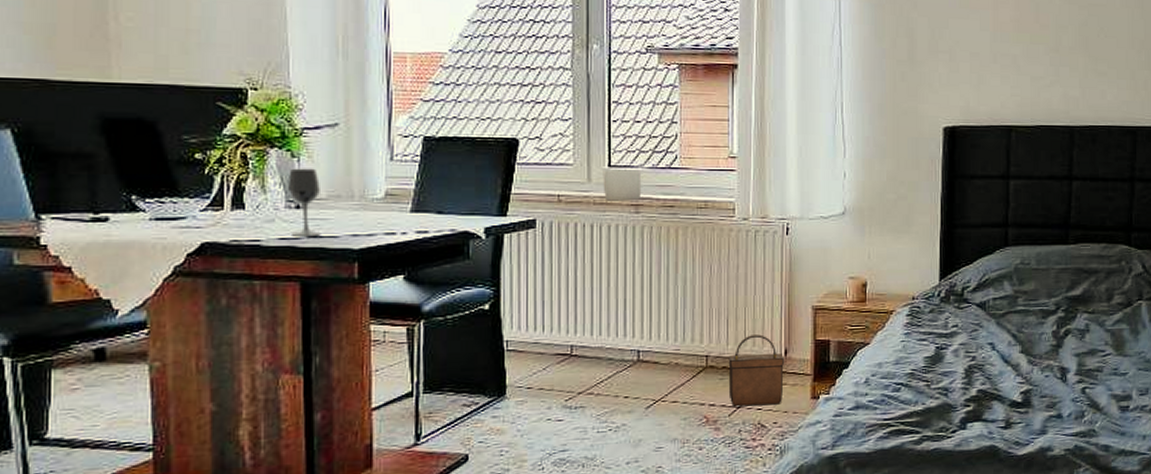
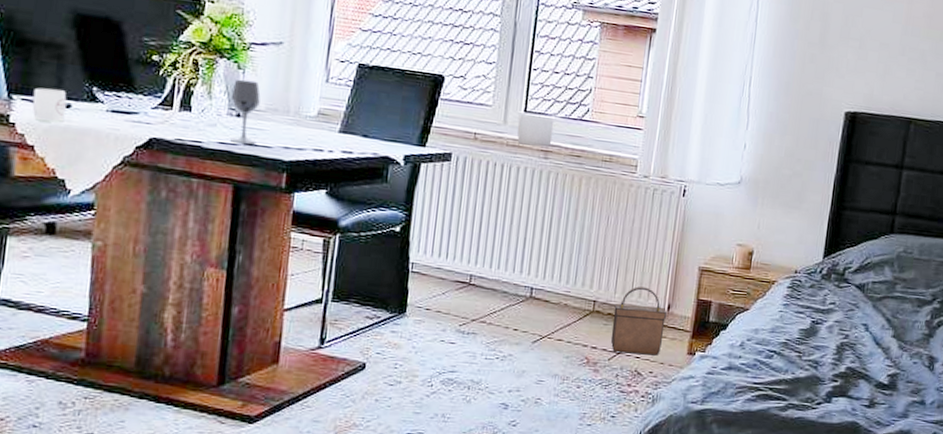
mug: none [64,203,103,239] -> present [32,87,67,123]

